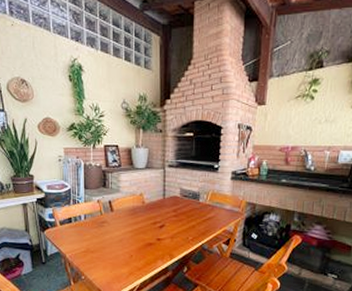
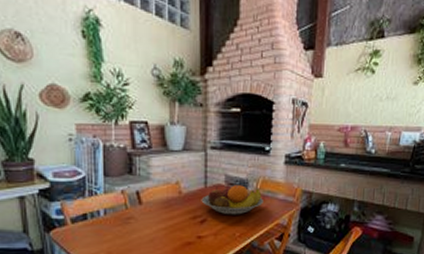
fruit bowl: none [160,197,212,222] -> present [201,185,263,215]

